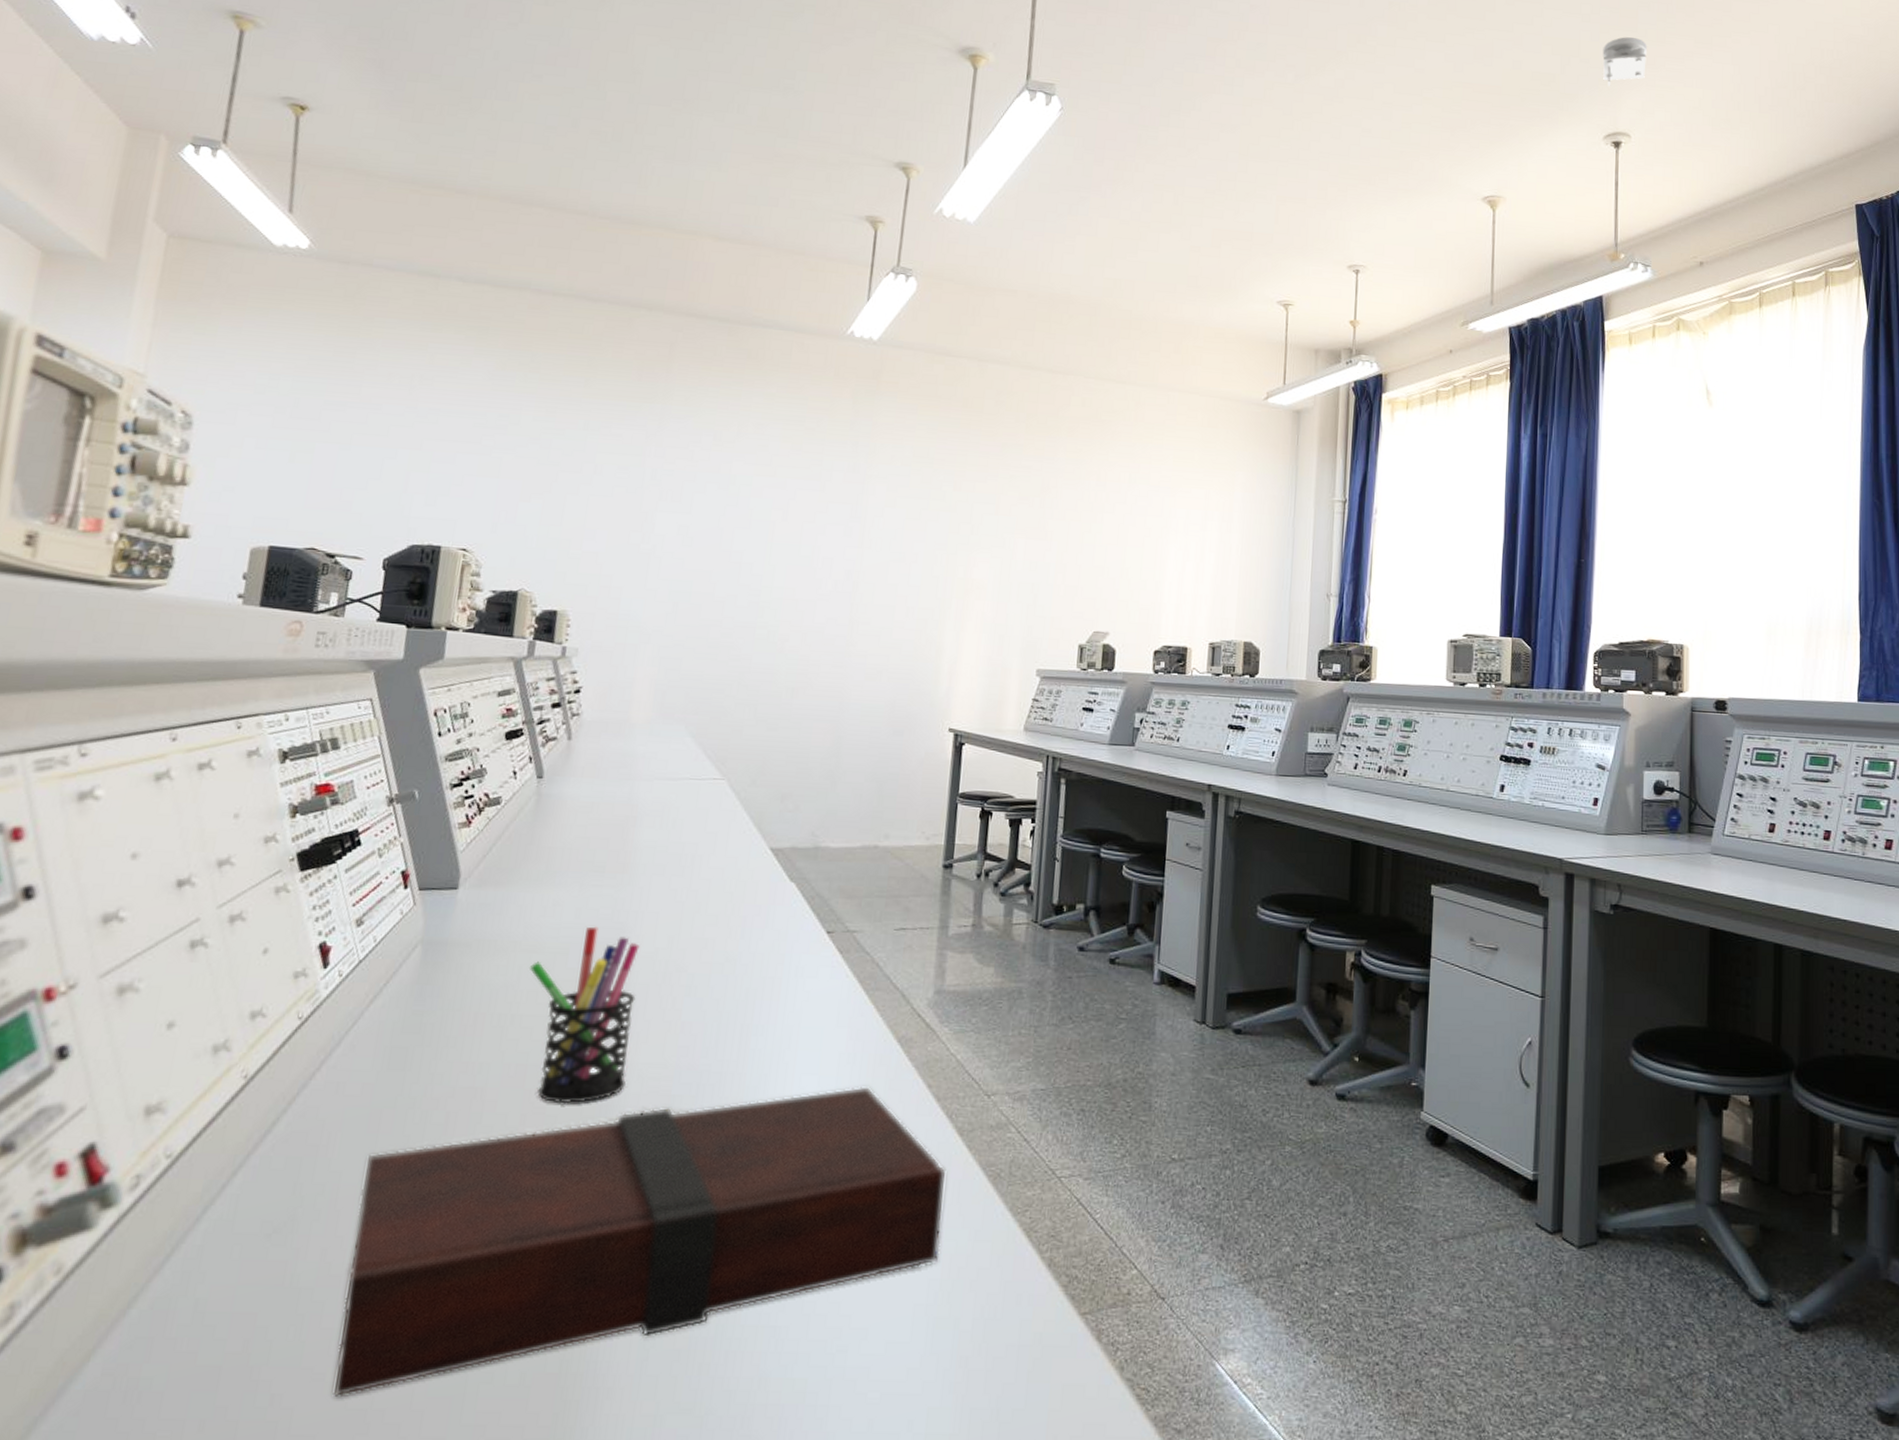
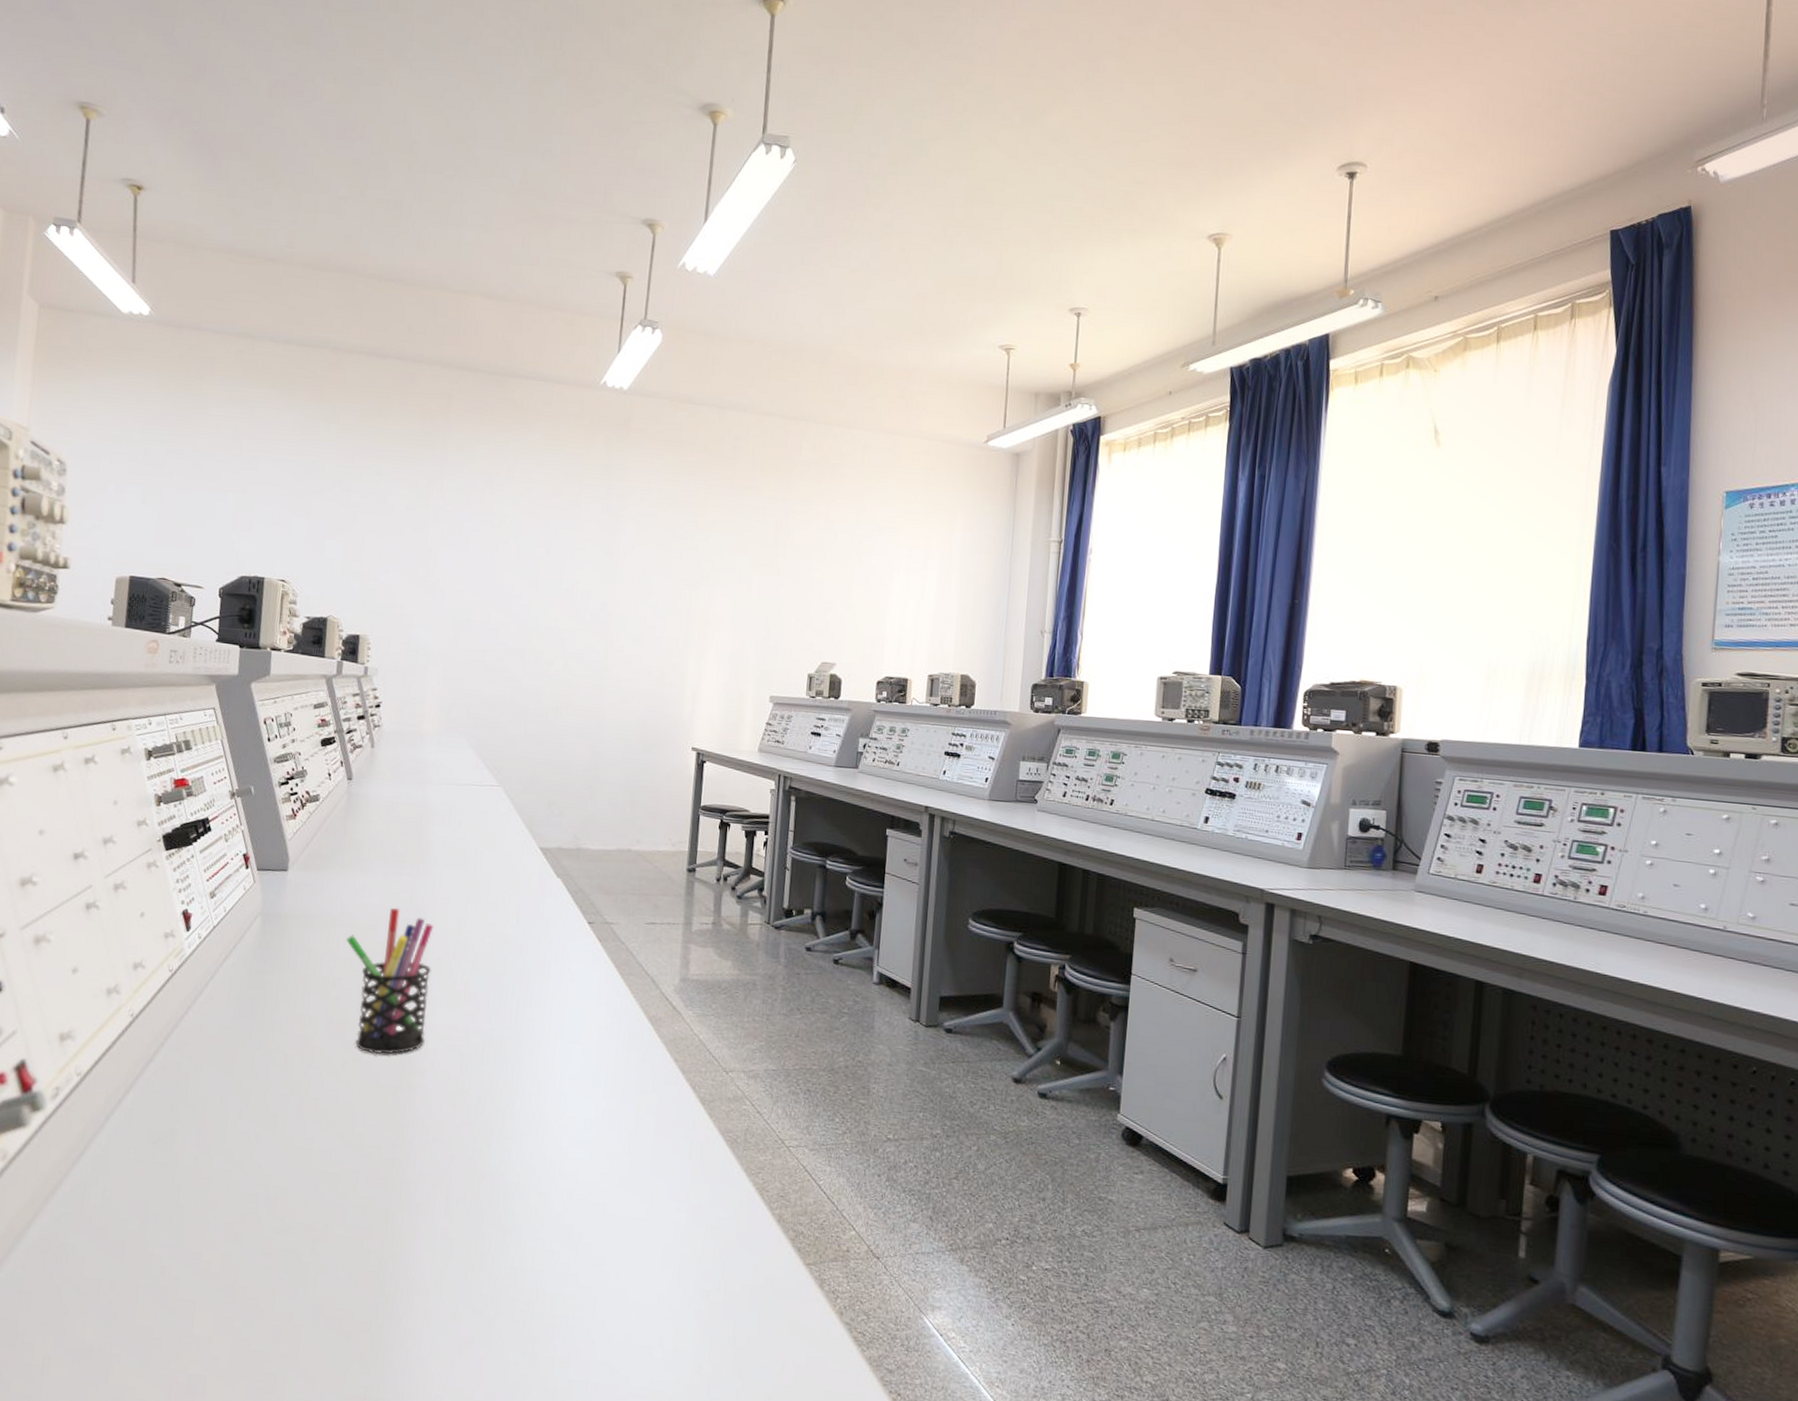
book: present [332,1086,947,1398] -> none [207,1056,691,1274]
smoke detector: present [1603,37,1647,86] -> none [1340,60,1389,113]

